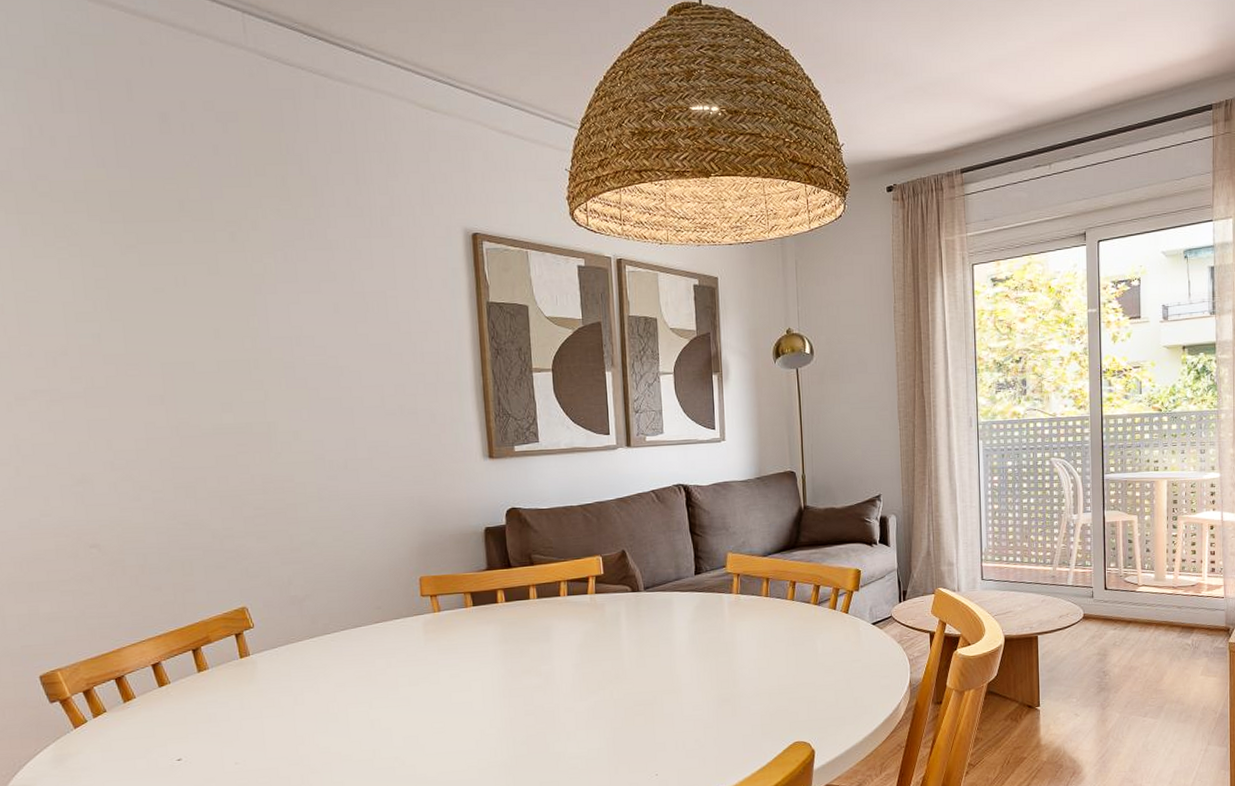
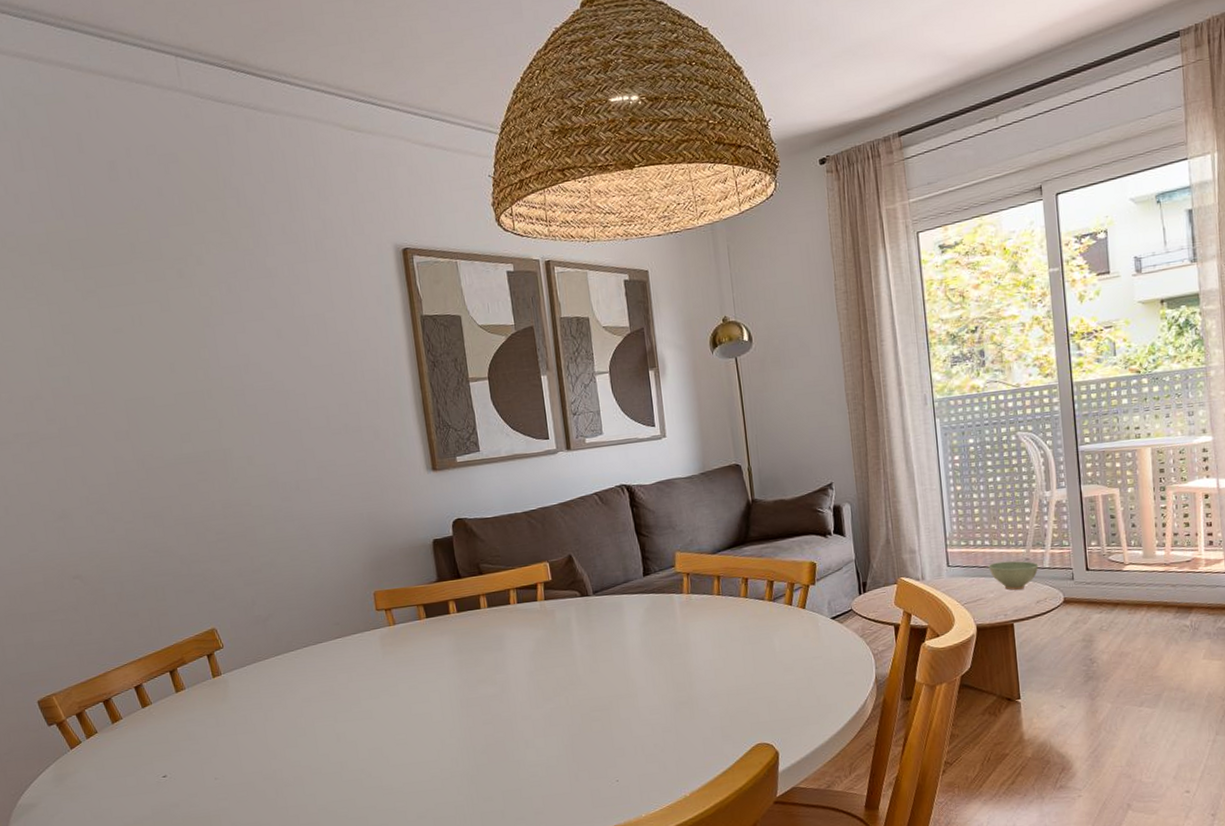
bowl: none [1018,577,1063,605] -> present [988,560,1039,590]

